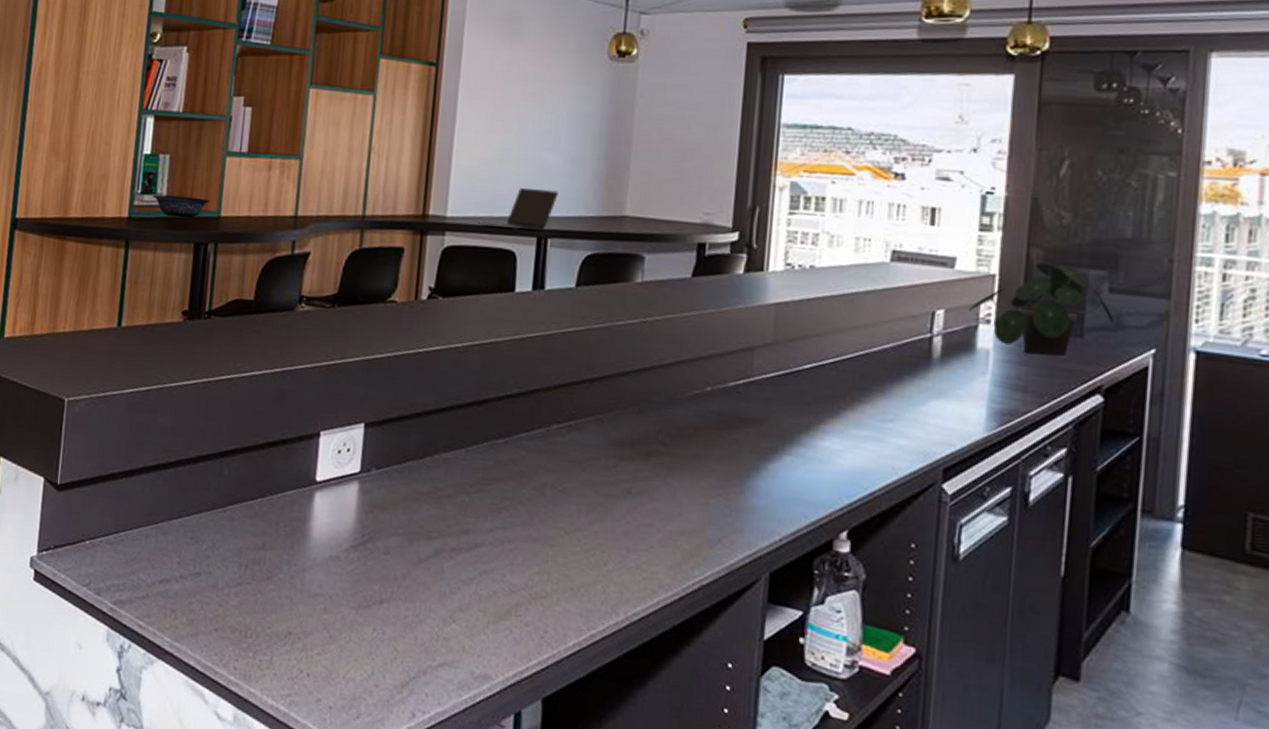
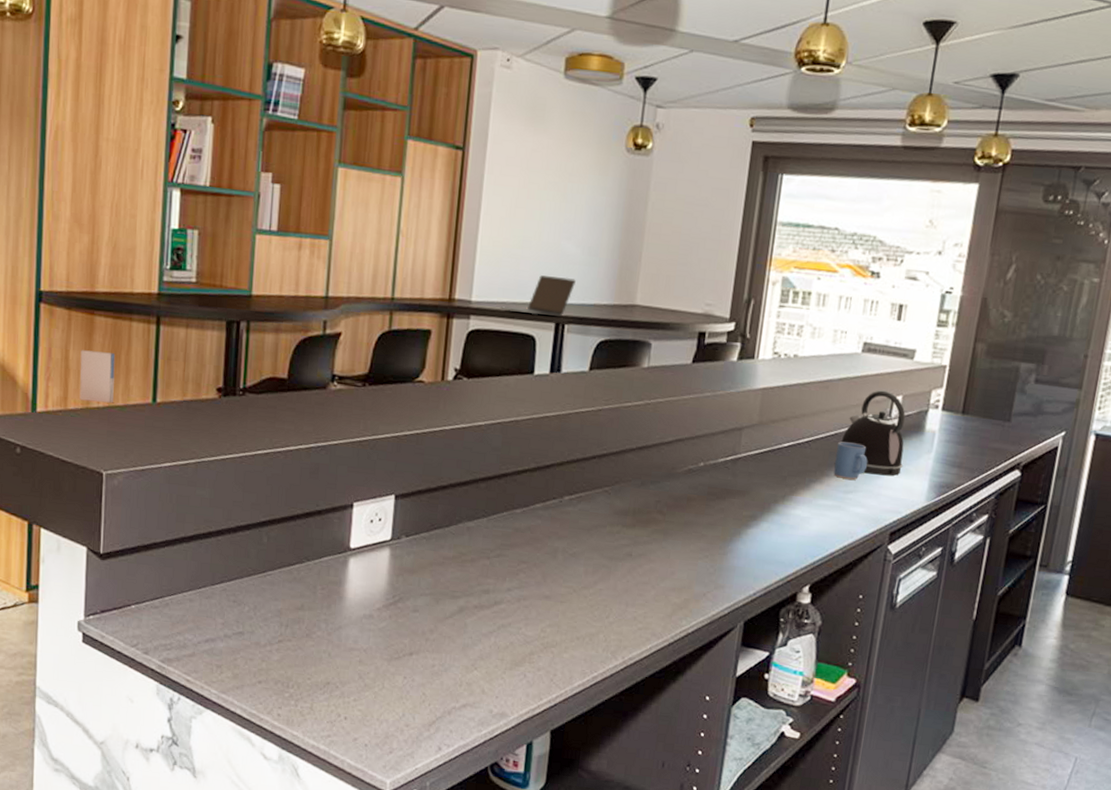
book: none [46,275,84,328] -> present [79,350,116,403]
decorative bowl: present [152,194,210,220] -> none [182,270,241,298]
mug: none [867,362,908,406] -> present [833,441,868,480]
kettle: none [869,303,953,402] -> present [836,390,906,476]
potted plant: present [968,263,1114,357] -> none [921,356,1036,438]

